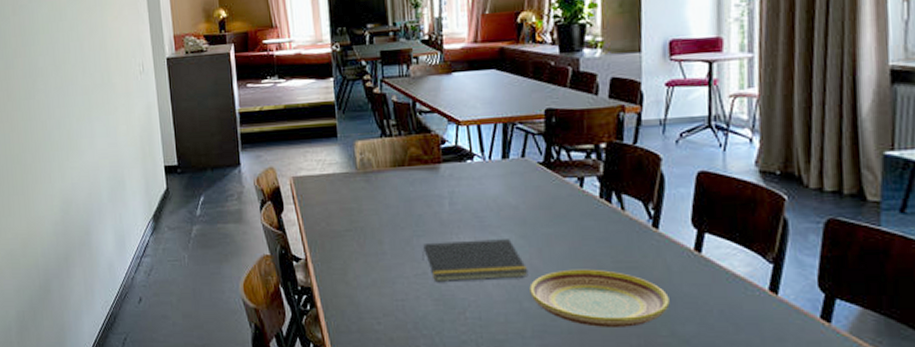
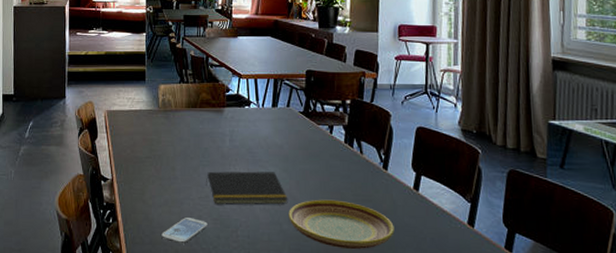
smartphone: none [371,299,428,331] -> present [161,217,208,244]

